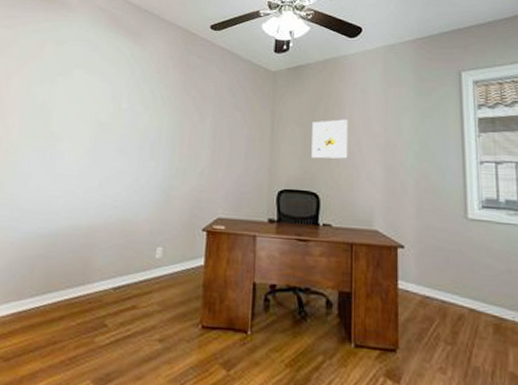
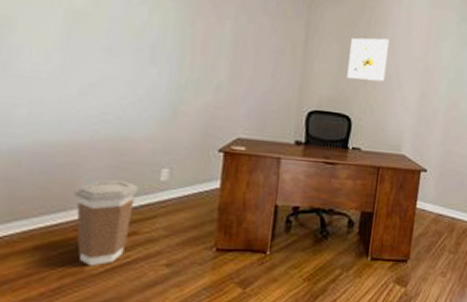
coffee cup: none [90,257,139,338] -> present [74,179,140,266]

